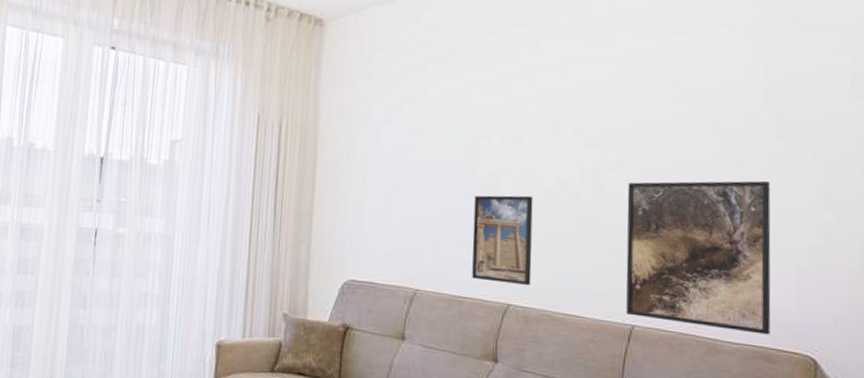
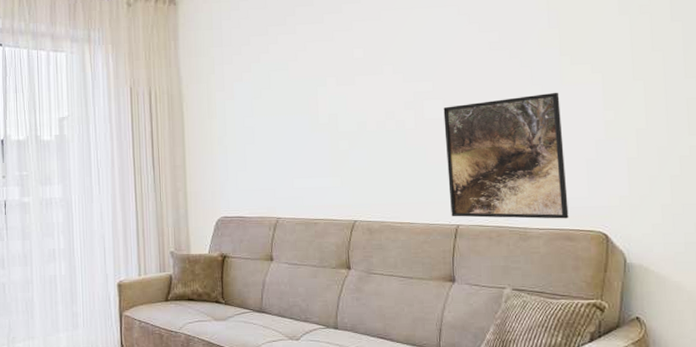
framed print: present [472,195,533,286] -> none [318,128,372,204]

